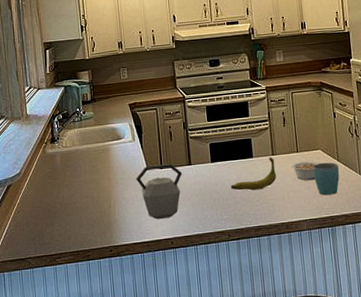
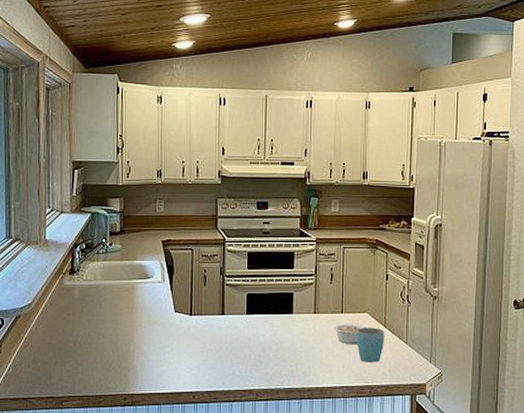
kettle: present [136,164,182,220] -> none [161,311,213,371]
banana: present [231,157,276,191] -> none [265,315,316,349]

